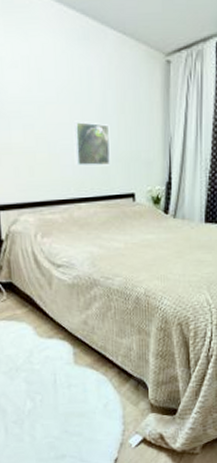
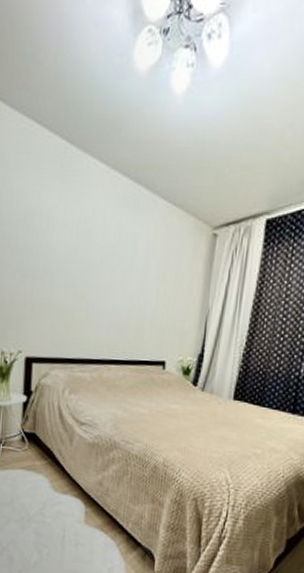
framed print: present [73,120,111,166] -> none [110,284,149,332]

